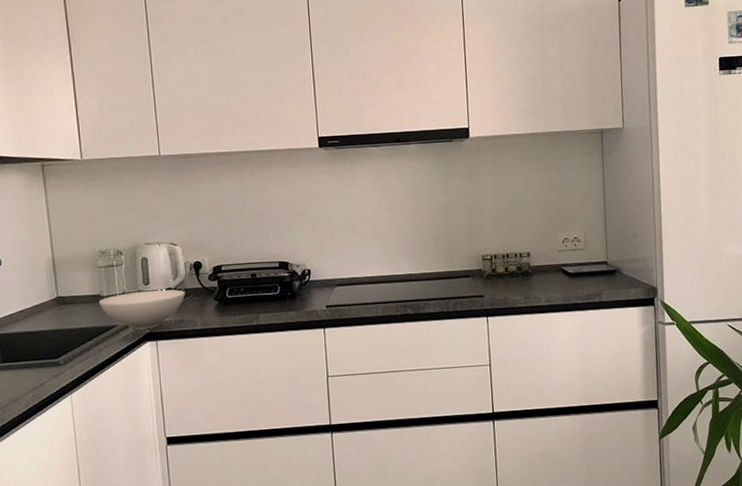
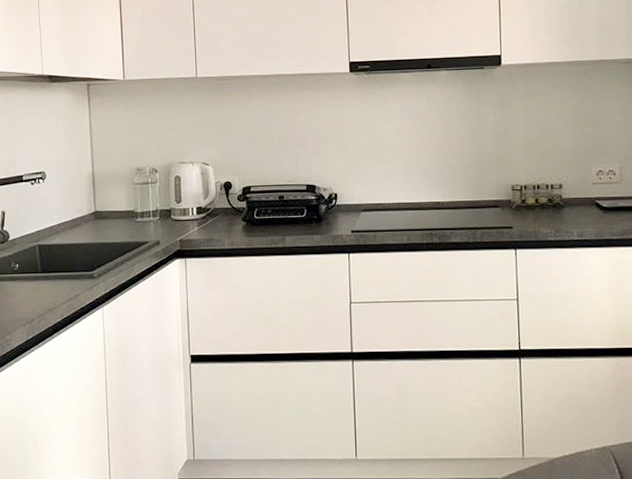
bowl: present [98,289,185,330] -> none [132,208,215,247]

